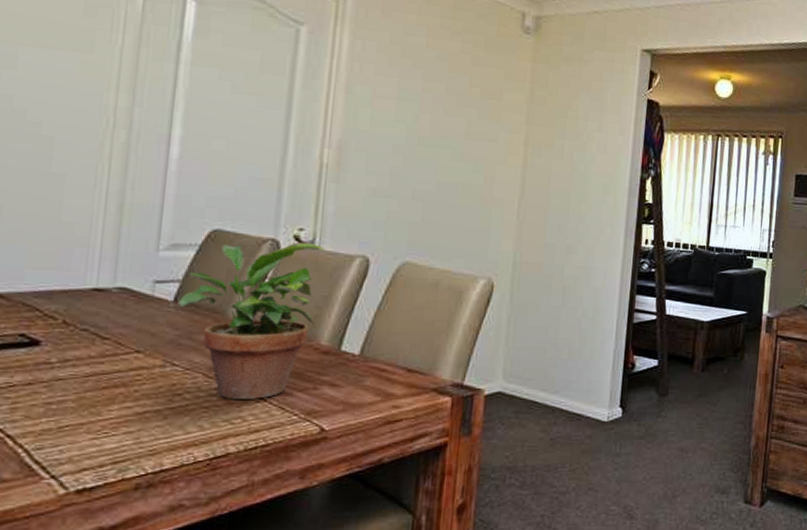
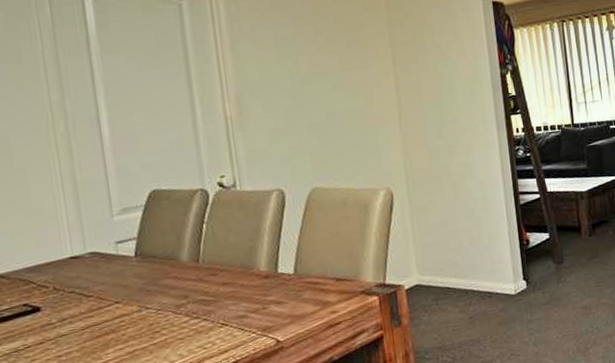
potted plant: present [178,242,325,399] -> none [138,186,253,329]

